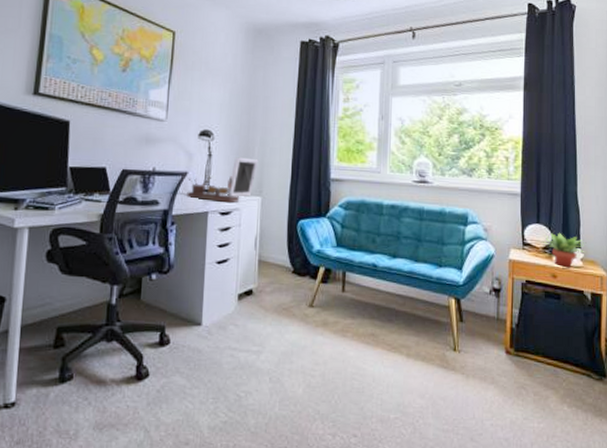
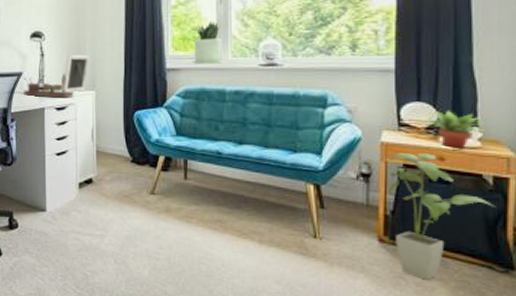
planter: none [355,136,383,178] -> present [192,22,225,64]
house plant: none [513,270,593,389] -> present [387,153,496,280]

